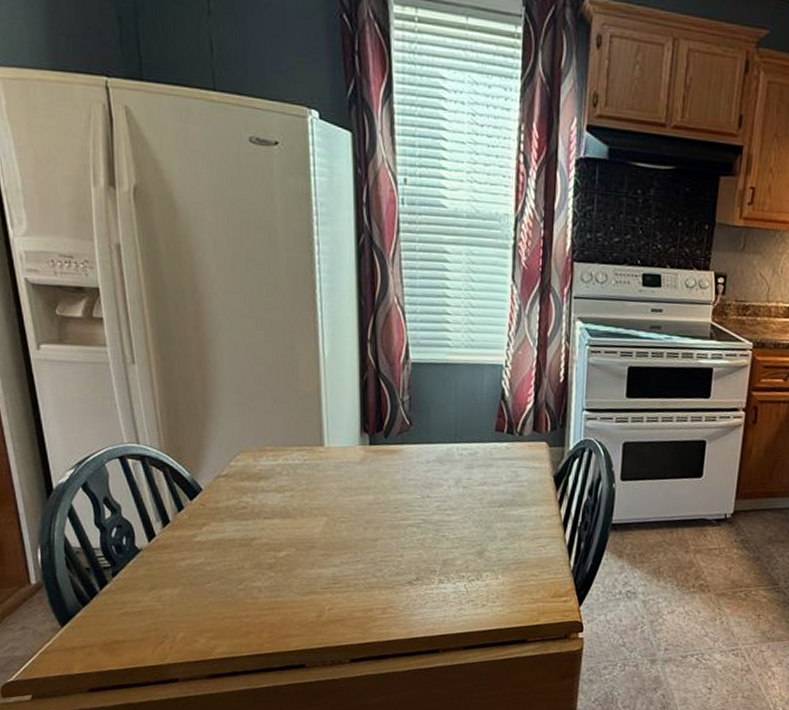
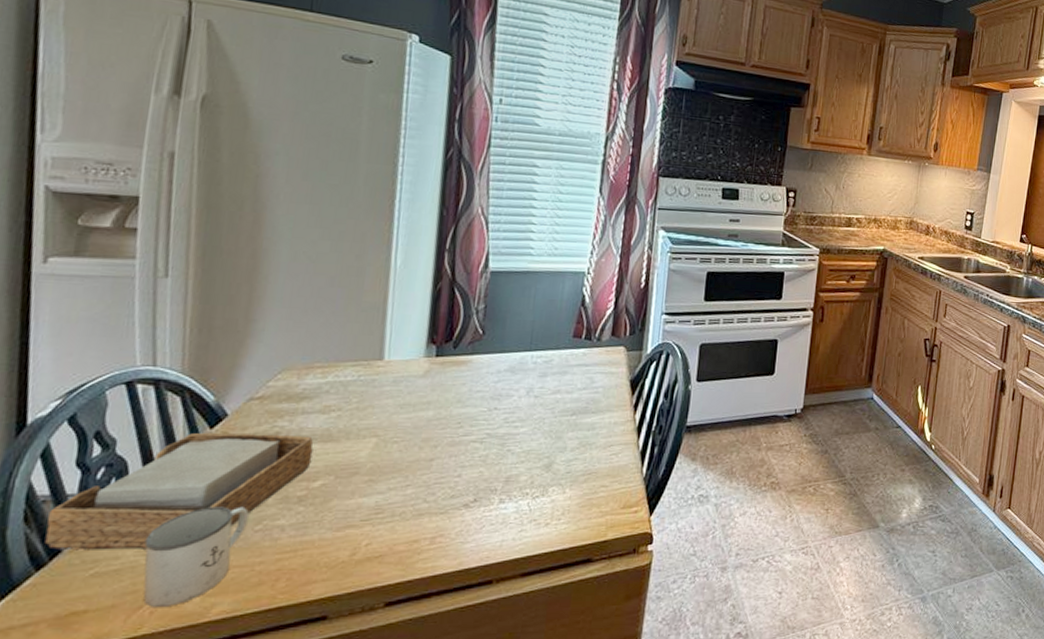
napkin holder: none [83,503,275,597] -> present [45,433,313,549]
mug: none [156,566,231,645] -> present [143,506,249,608]

